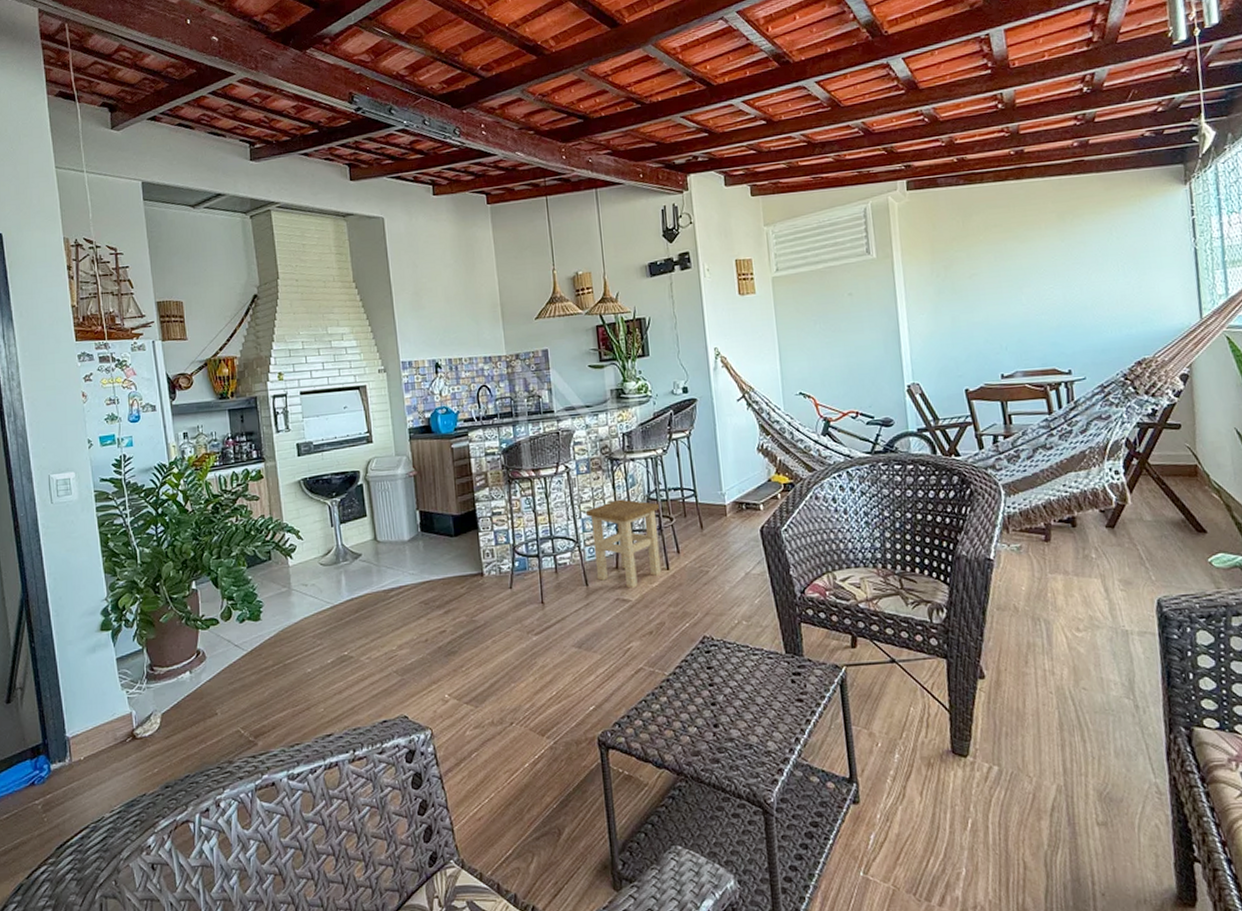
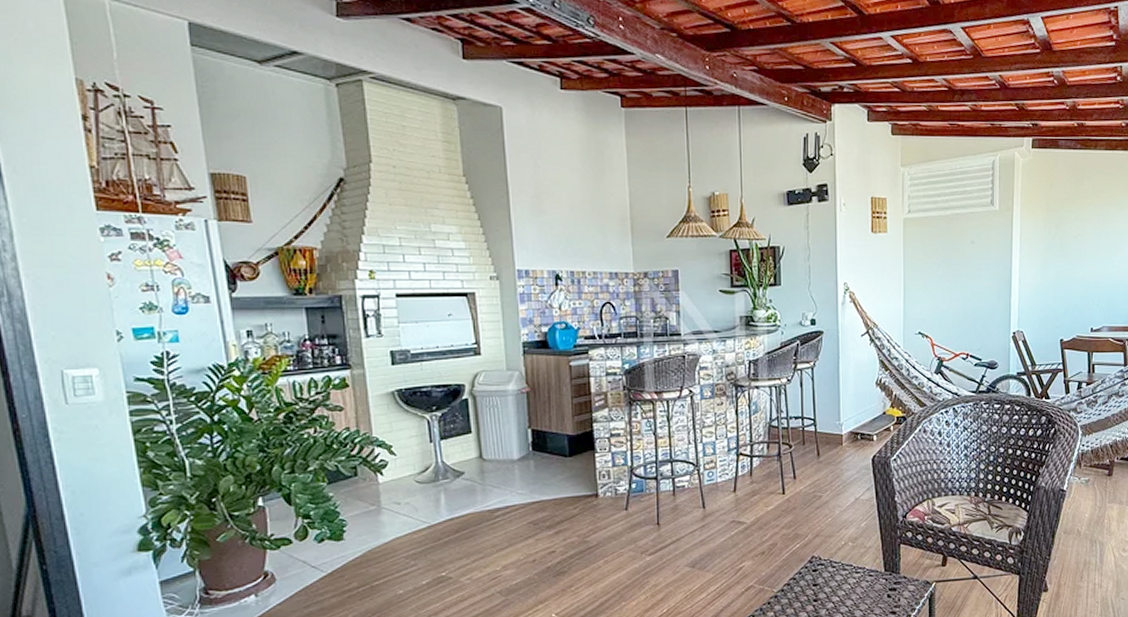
stool: present [585,499,662,589] -> none [707,425,779,511]

